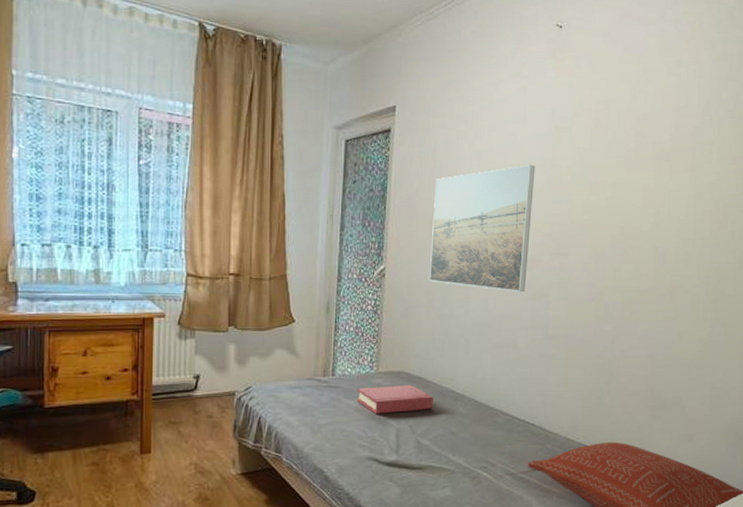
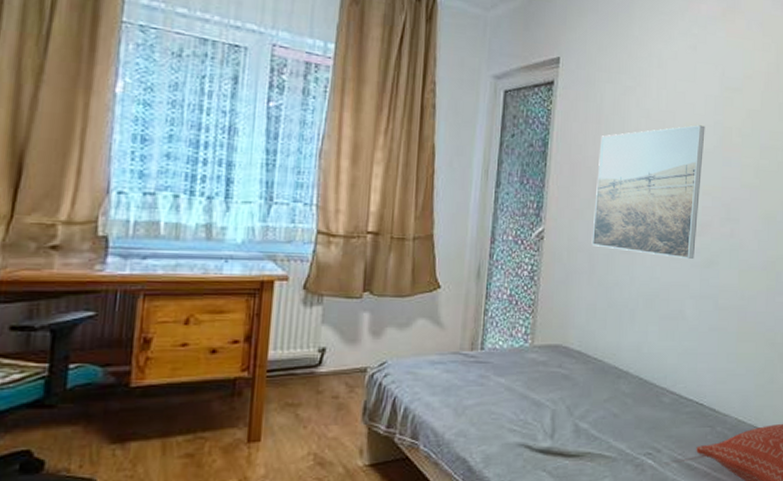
hardback book: present [356,385,433,414] -> none [508,361,594,394]

